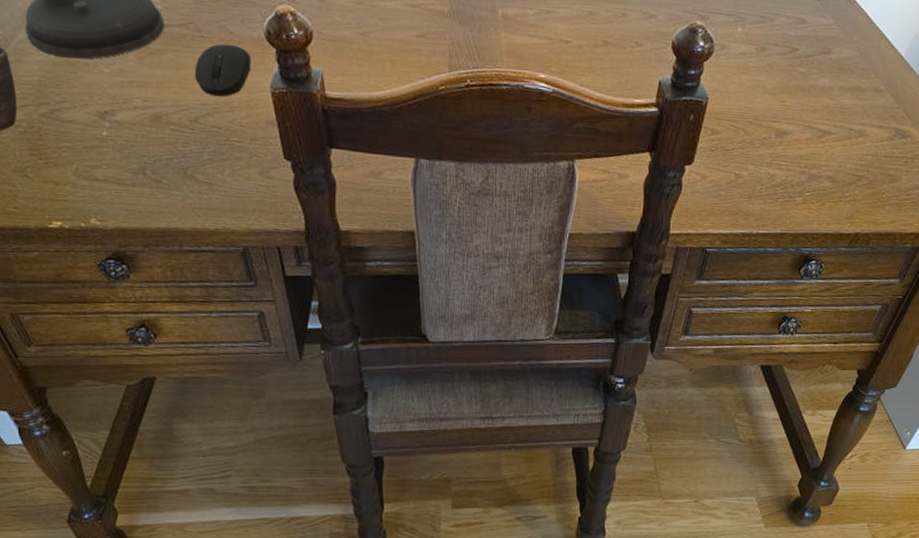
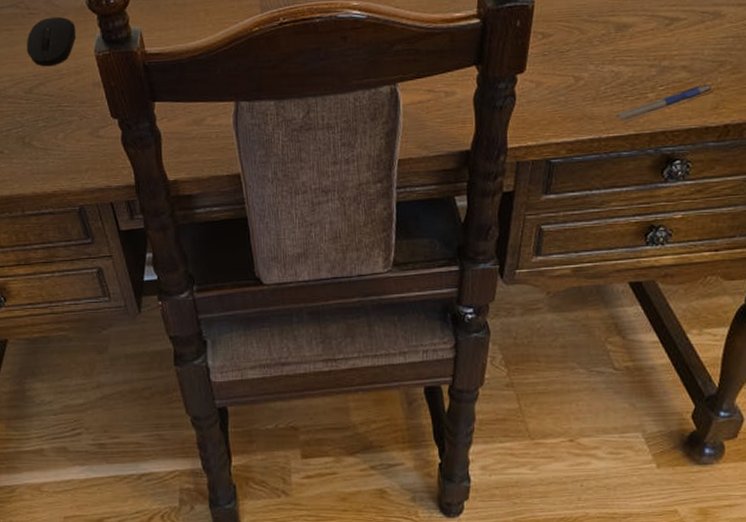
pen: none [765,195,851,221] -> present [613,85,714,122]

